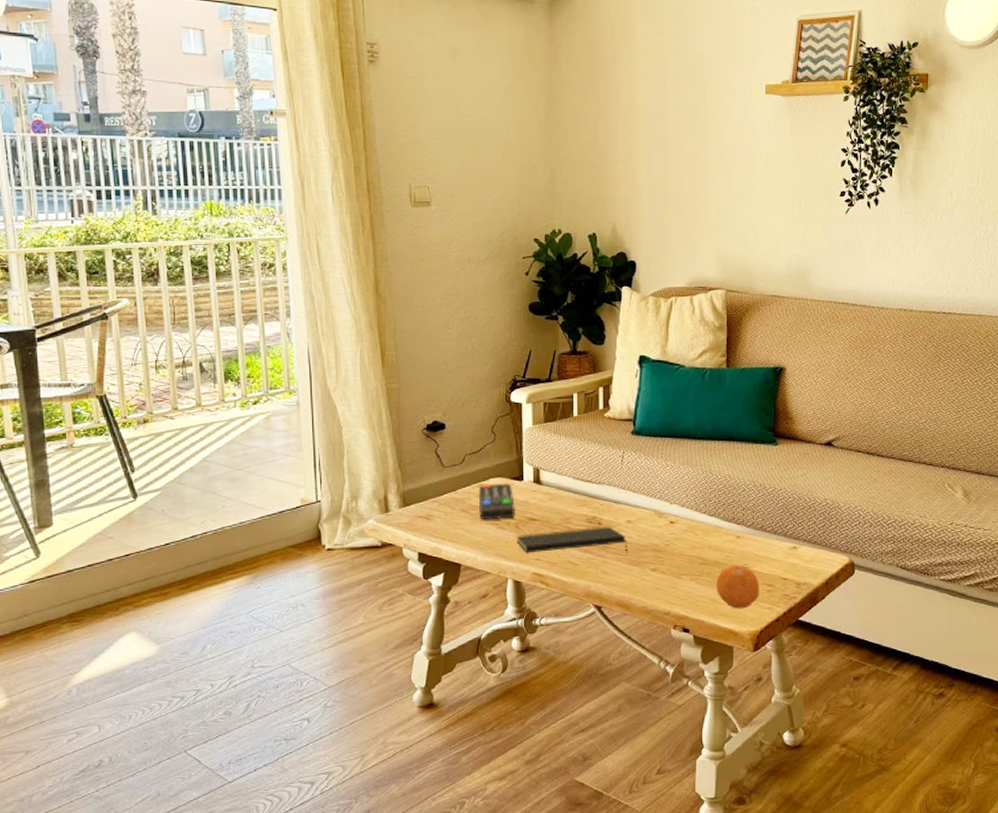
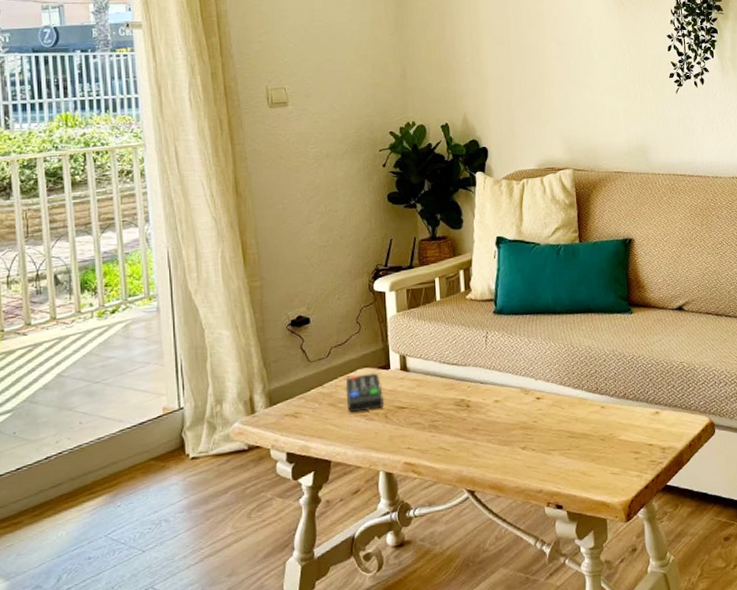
notepad: present [516,526,628,554] -> none [386,407,497,443]
fruit: present [716,566,759,609] -> none [585,435,628,480]

